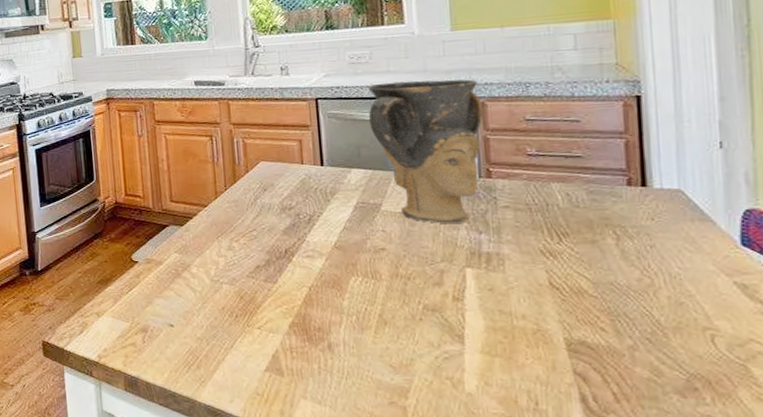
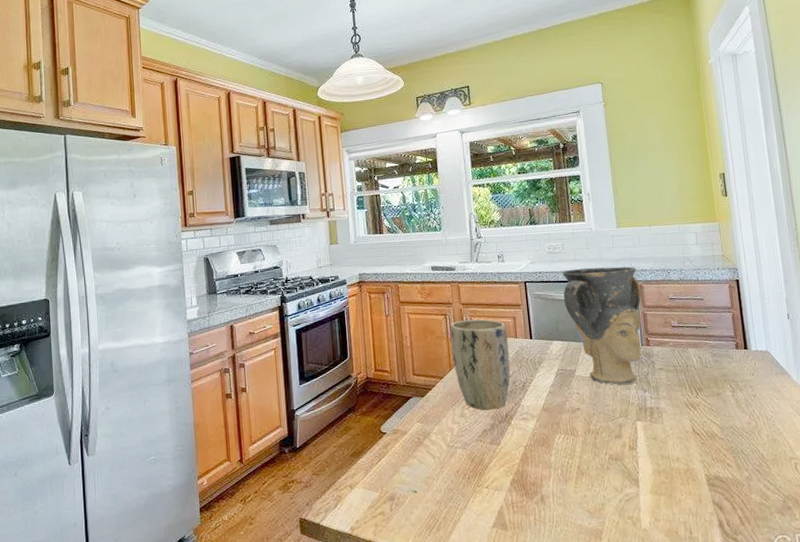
plant pot: none [216,141,293,244] -> present [450,319,510,410]

